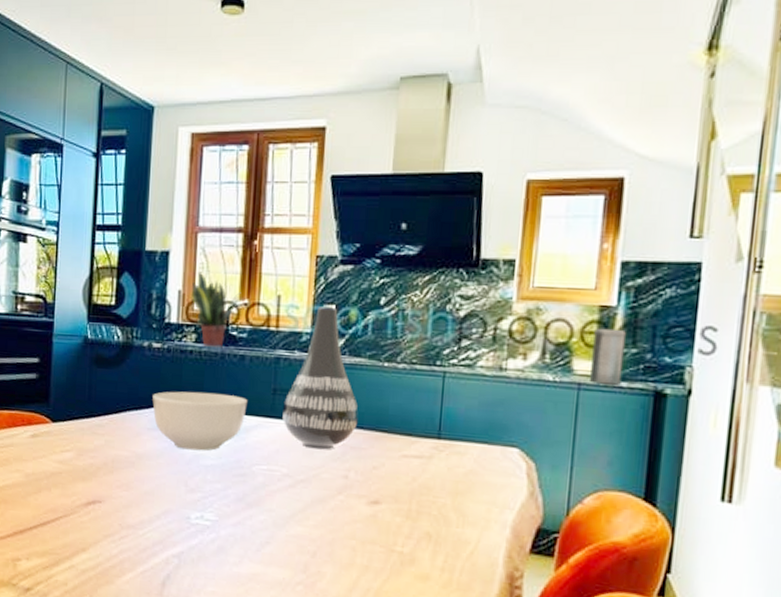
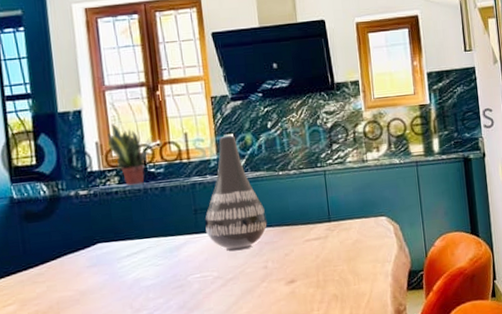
bowl: present [152,391,248,451] -> none [87,221,175,277]
canister: present [588,328,626,385] -> none [419,119,442,160]

